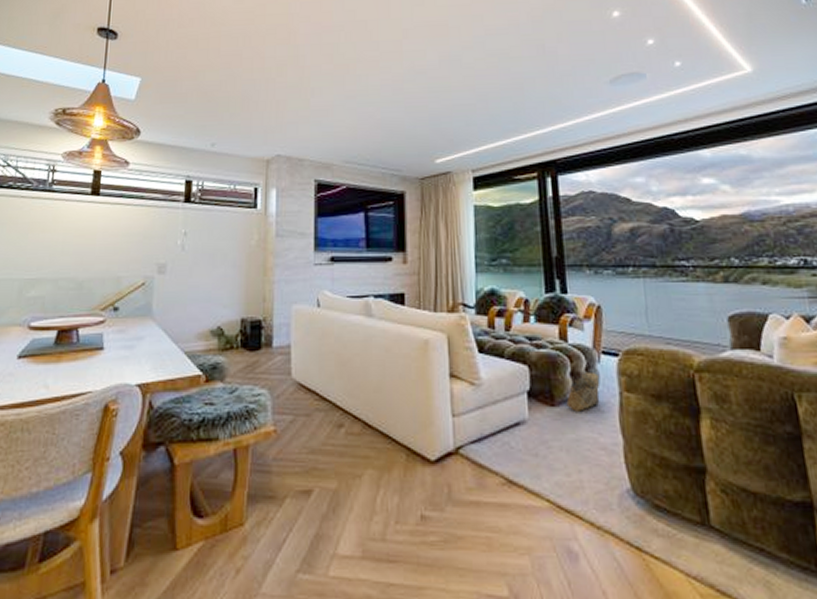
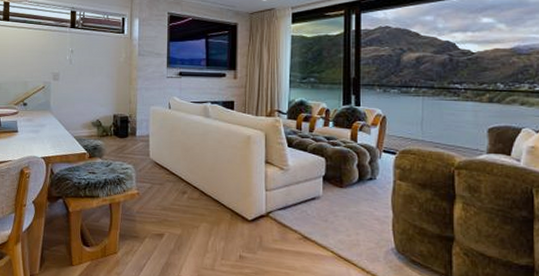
basket: present [566,361,600,412] -> none [352,156,380,193]

